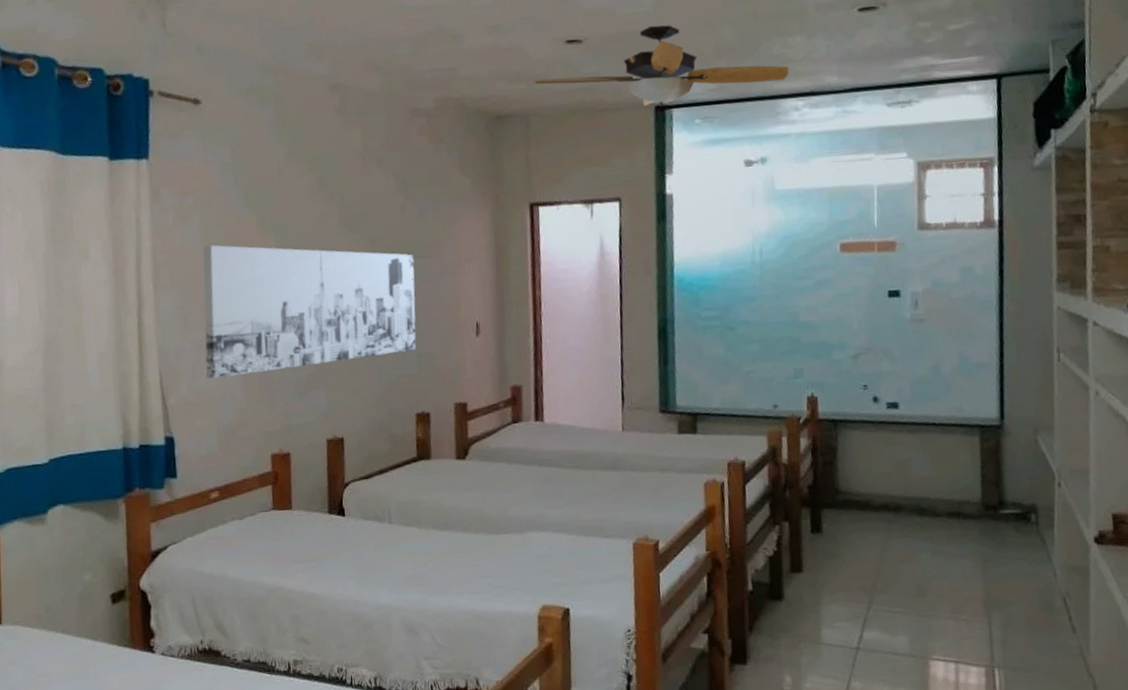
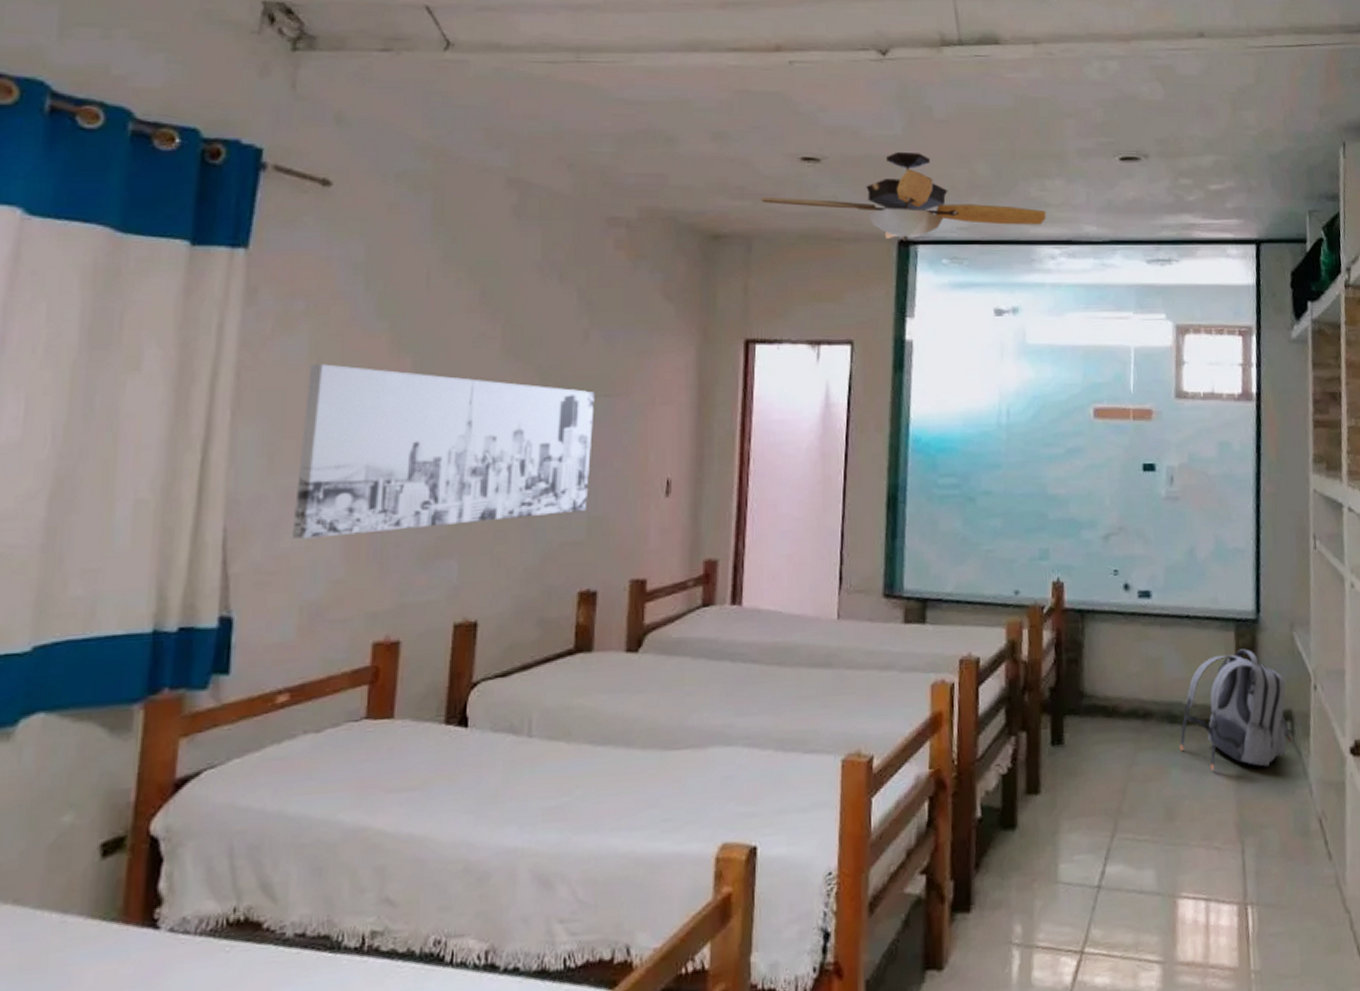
backpack: none [928,451,1037,556] -> present [1179,649,1292,771]

